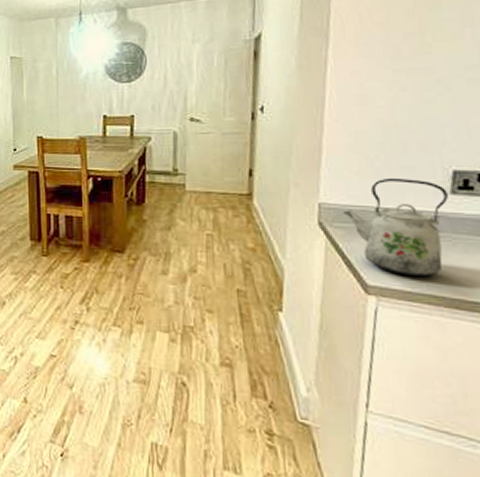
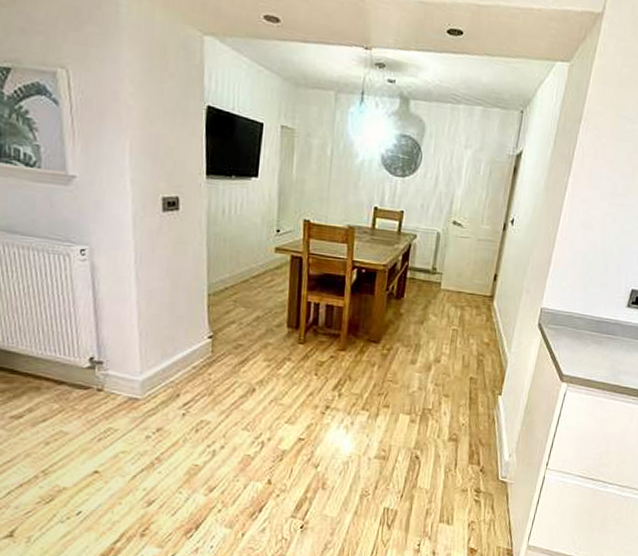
kettle: present [343,177,449,277] -> none [557,291,626,369]

